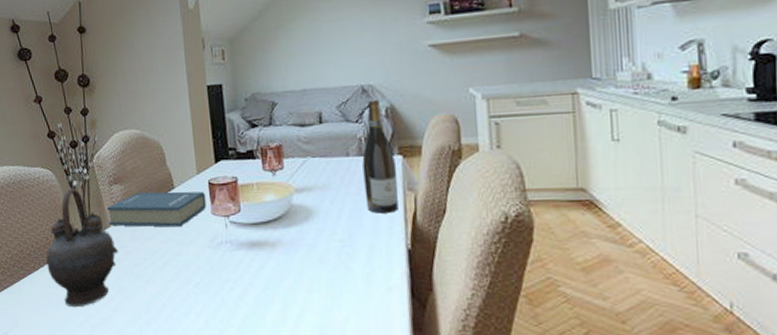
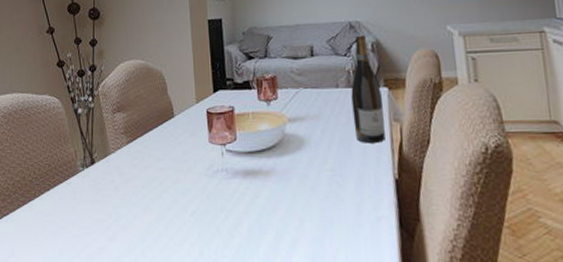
teapot: present [46,188,119,308] -> none [47,115,119,236]
hardback book: present [107,191,206,227] -> none [109,119,204,155]

